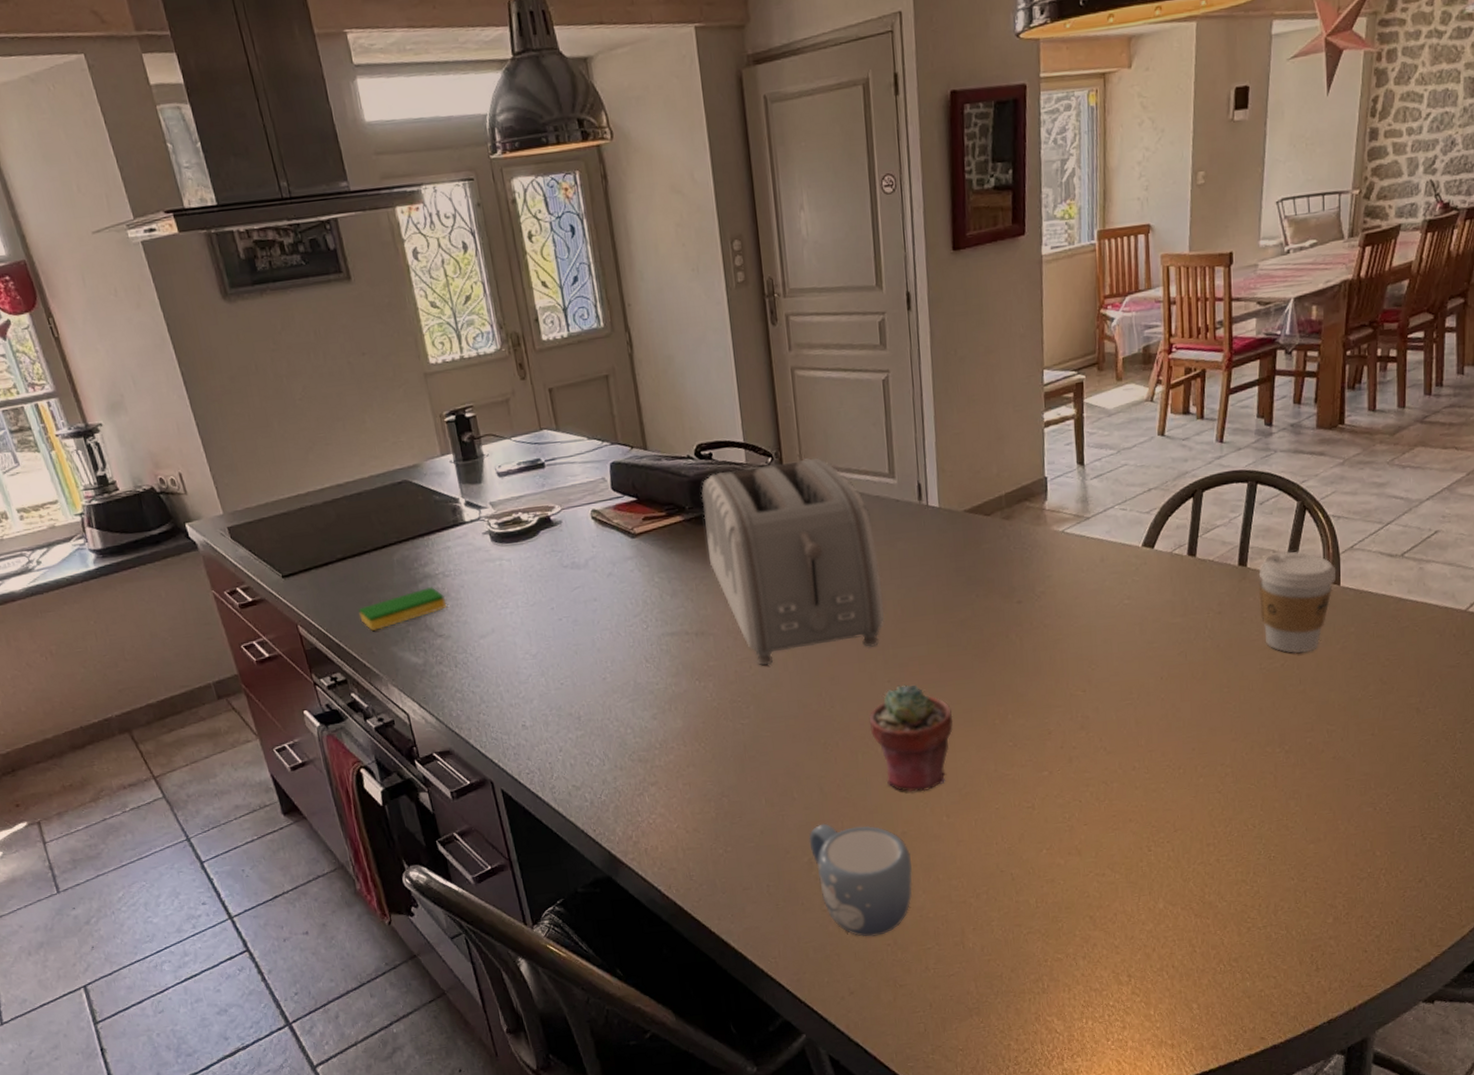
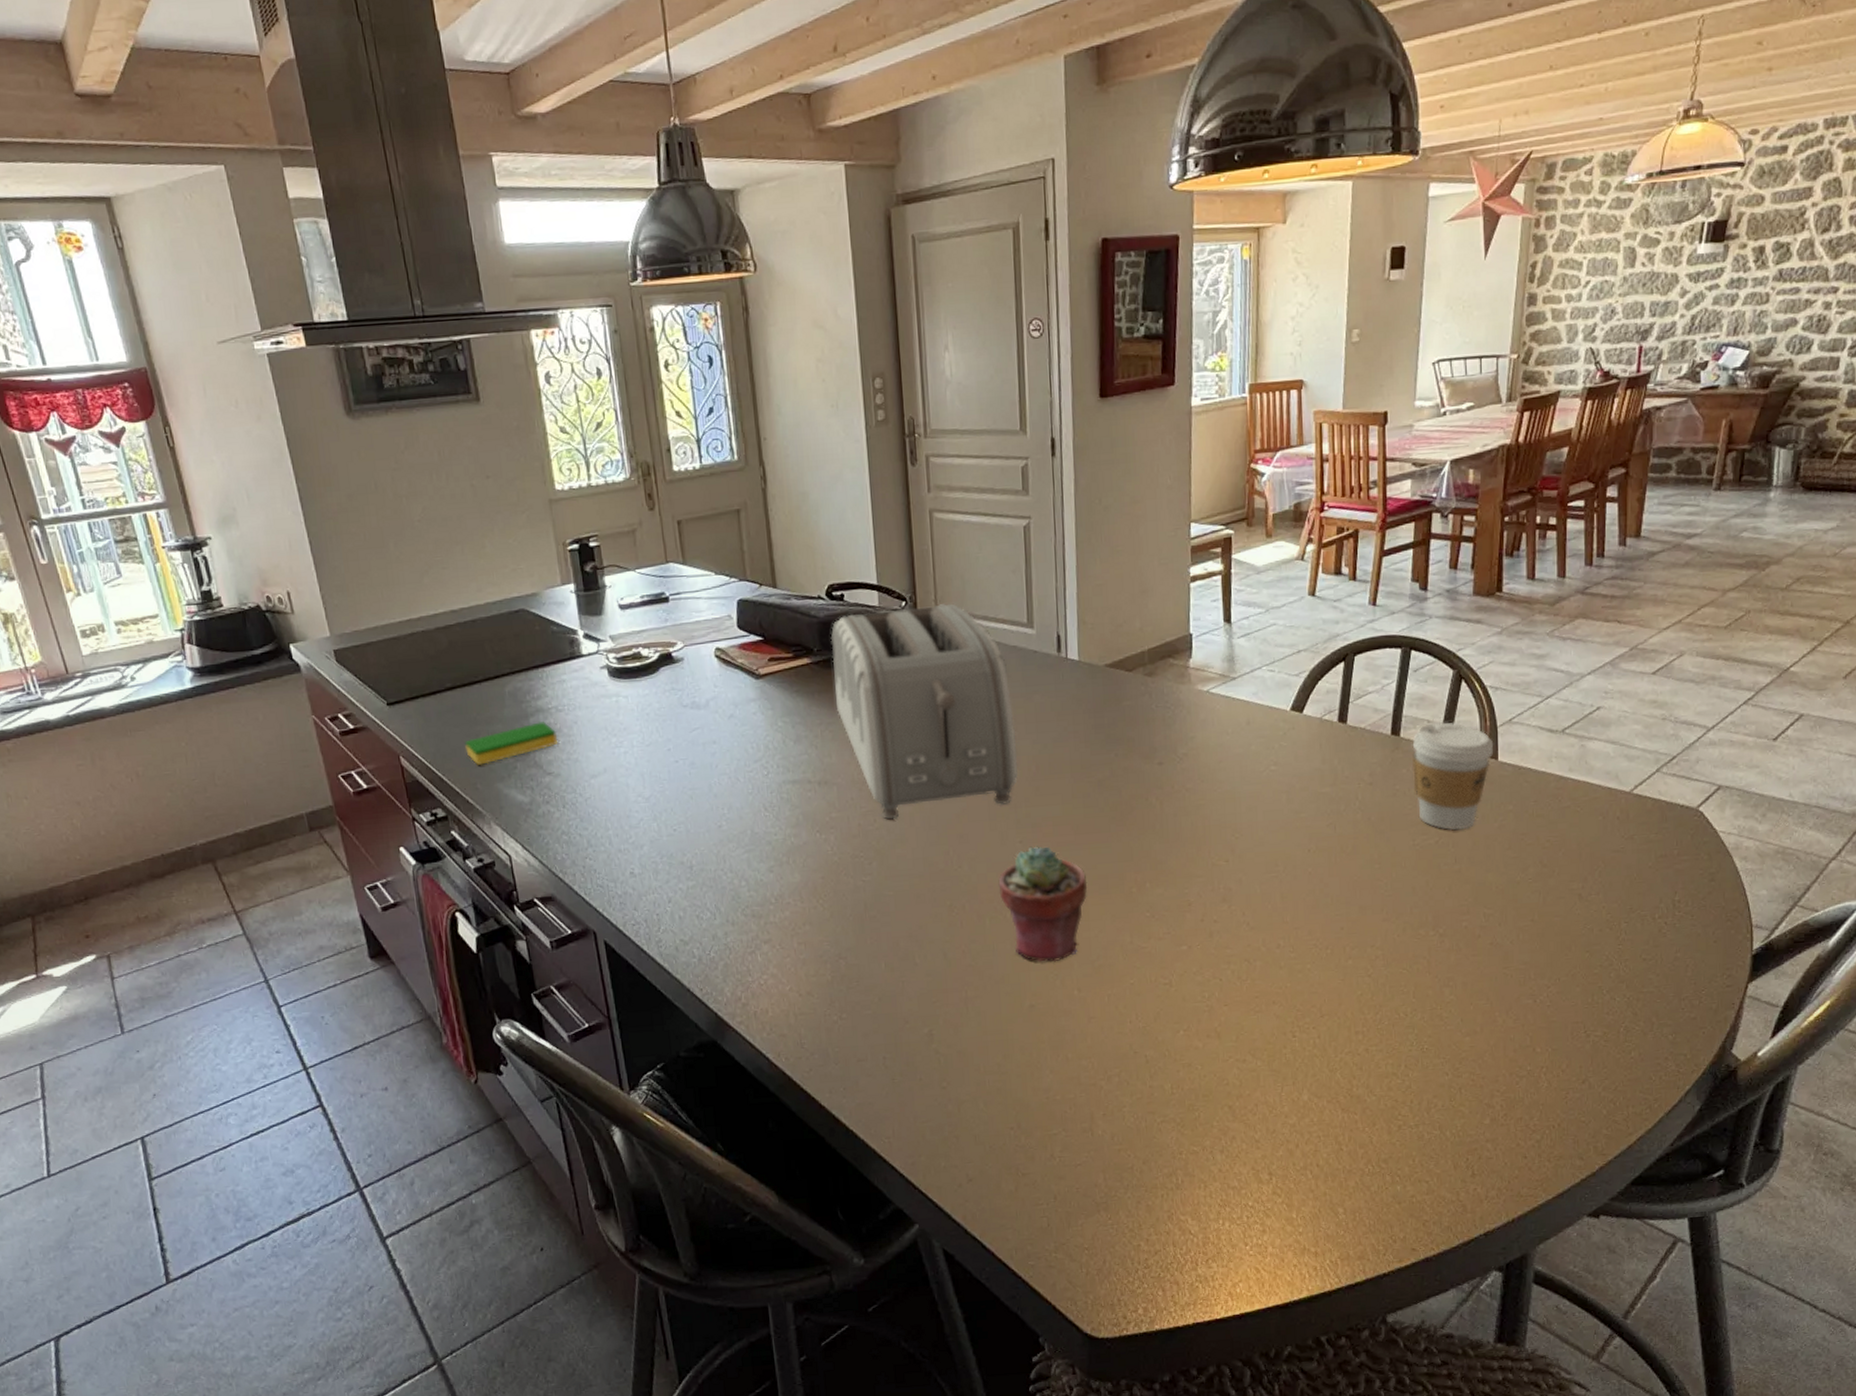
mug: present [809,823,912,937] -> none [930,992,1039,1119]

